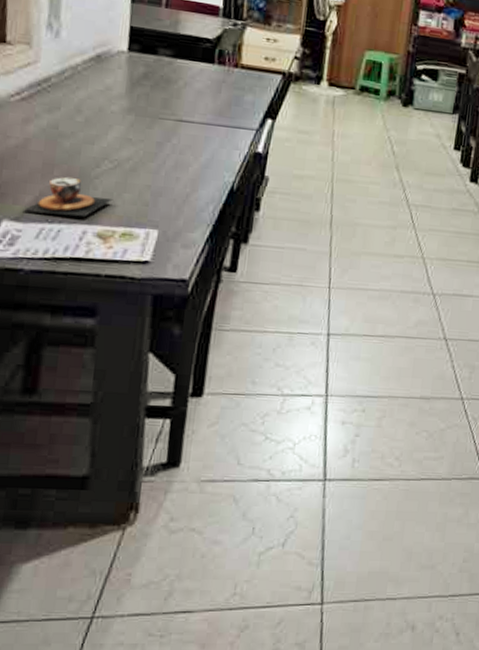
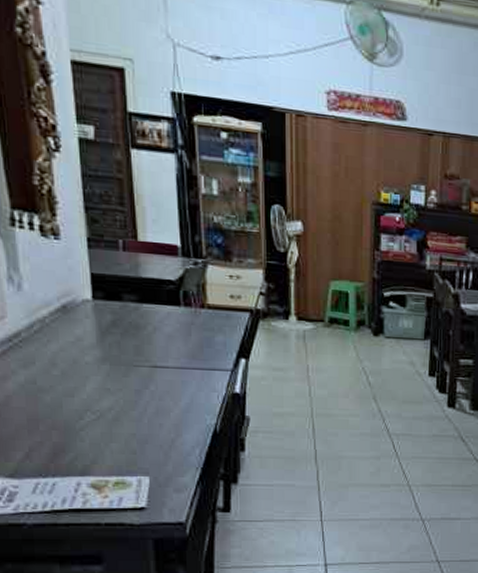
teacup: present [22,176,113,218] -> none [16,430,101,470]

